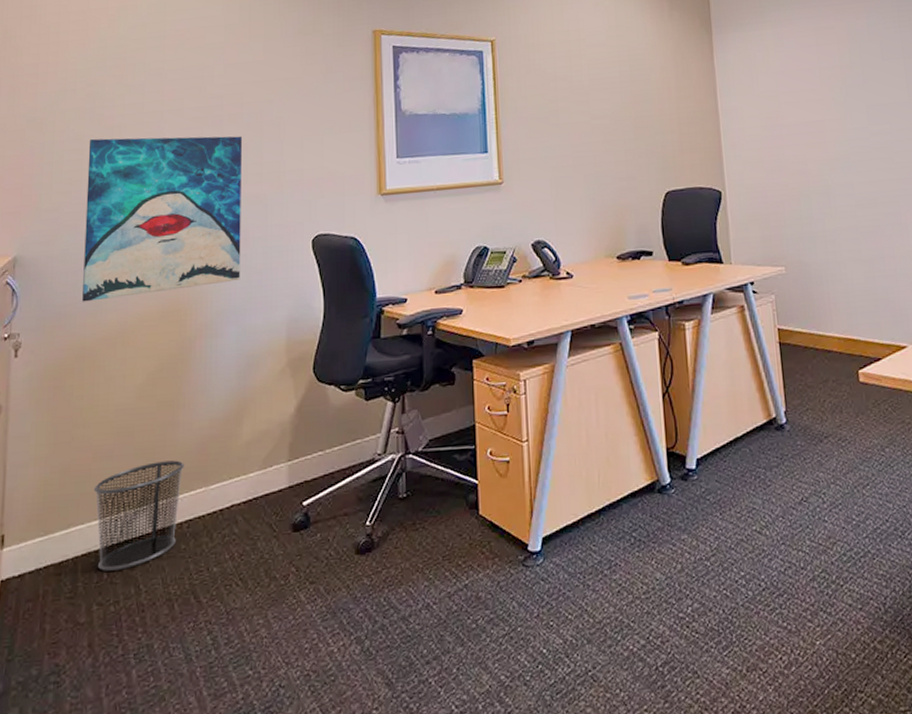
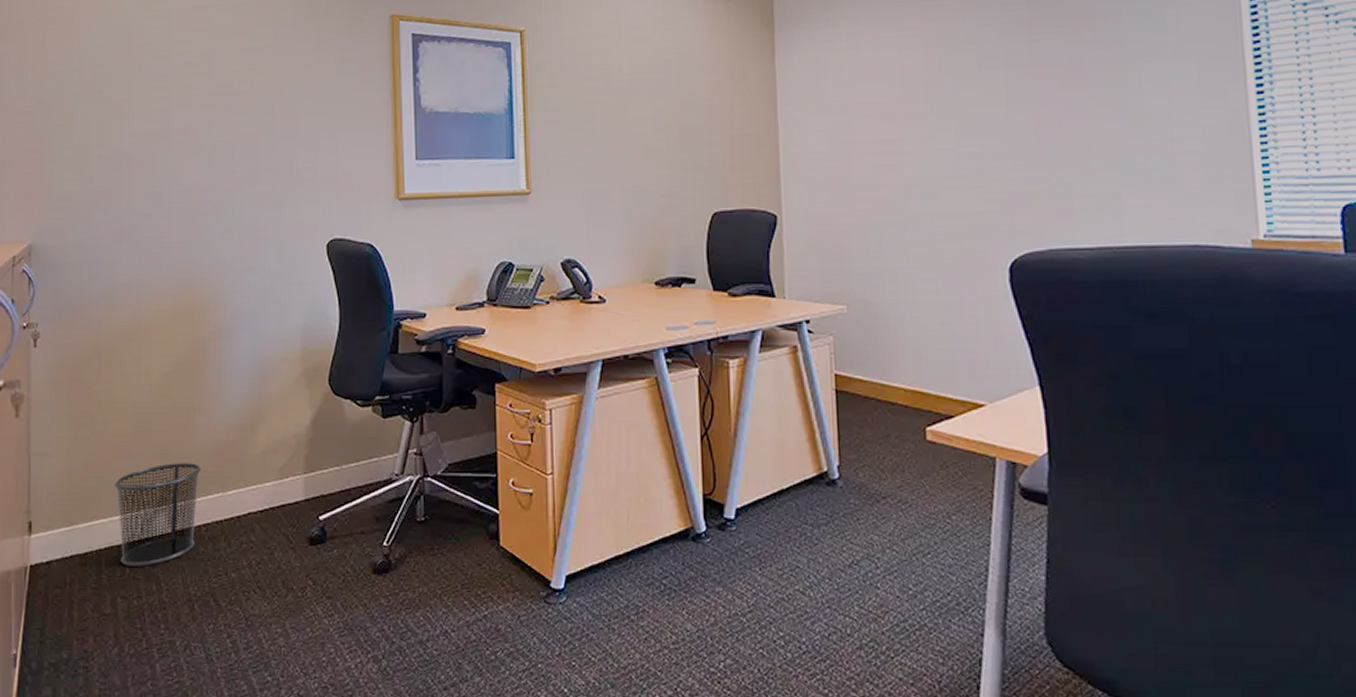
wall art: present [82,136,242,302] -> none [97,123,254,295]

